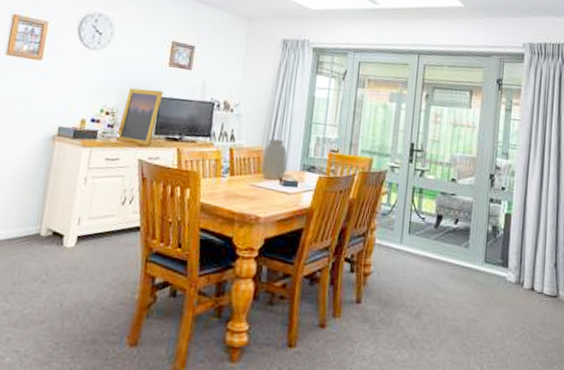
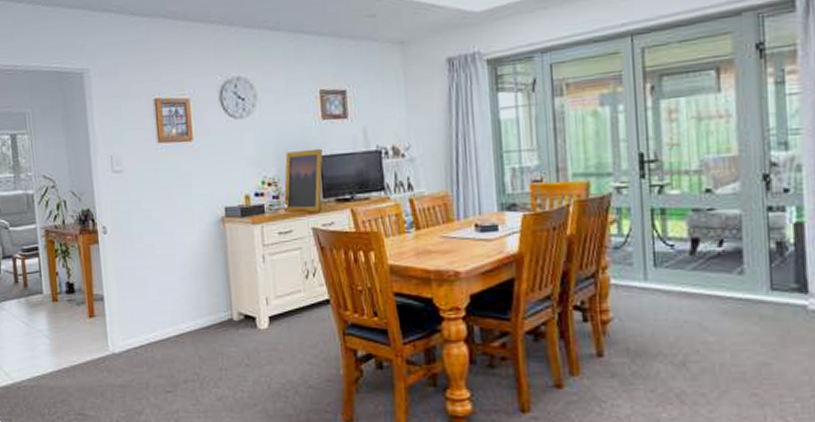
vase: present [260,139,288,180] -> none [448,179,481,227]

